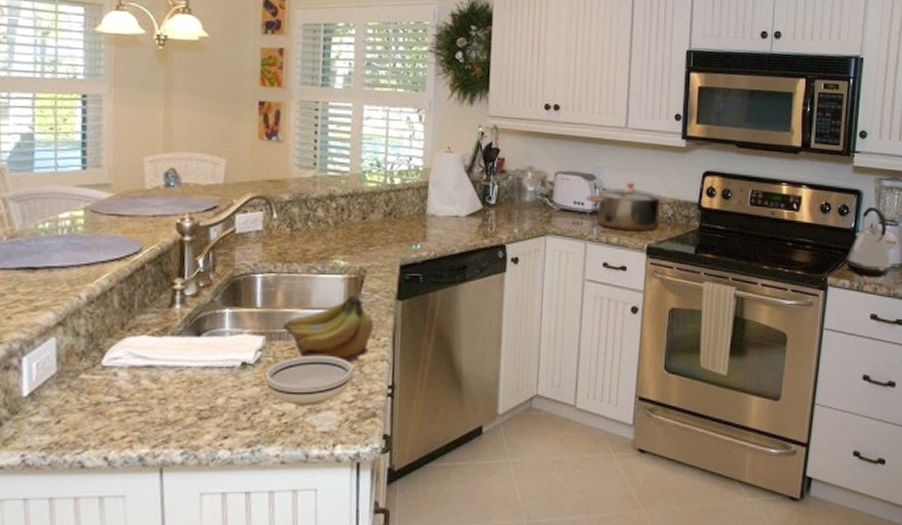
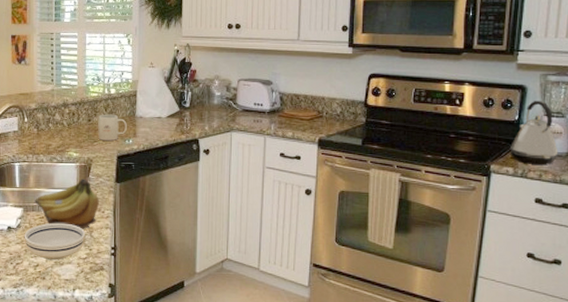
mug: none [375,210,415,245] -> present [98,114,128,141]
cooking pot: present [585,181,672,232] -> none [264,85,341,127]

